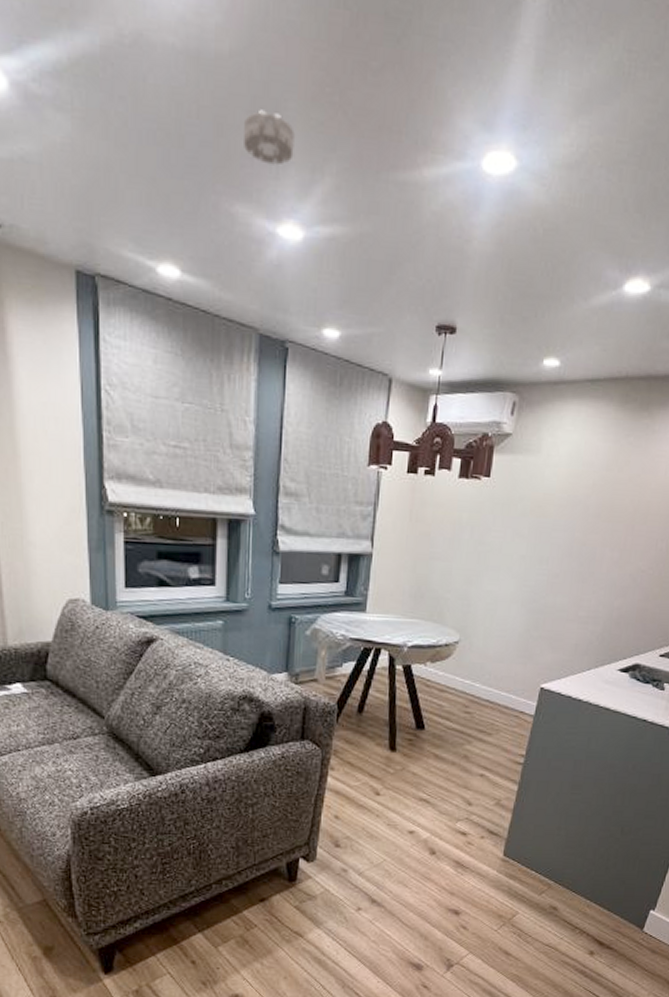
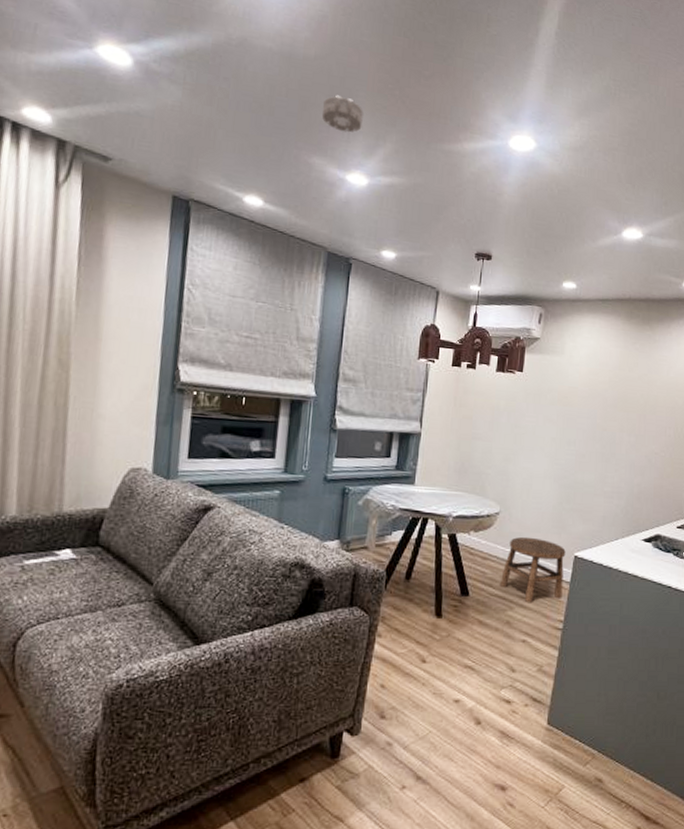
stool: none [457,667,531,737] -> present [499,536,566,603]

